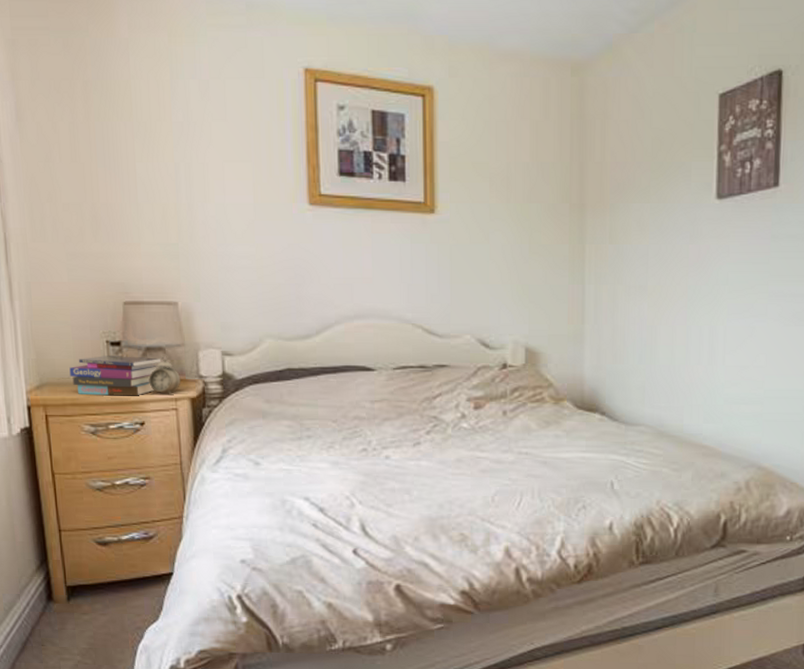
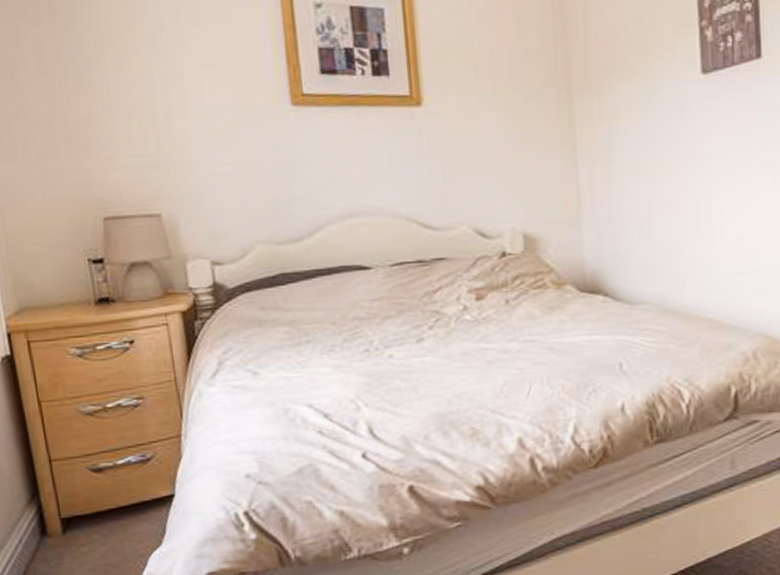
books: present [69,356,160,396] -> none [50,273,147,317]
alarm clock: present [148,355,181,395] -> none [135,269,170,312]

